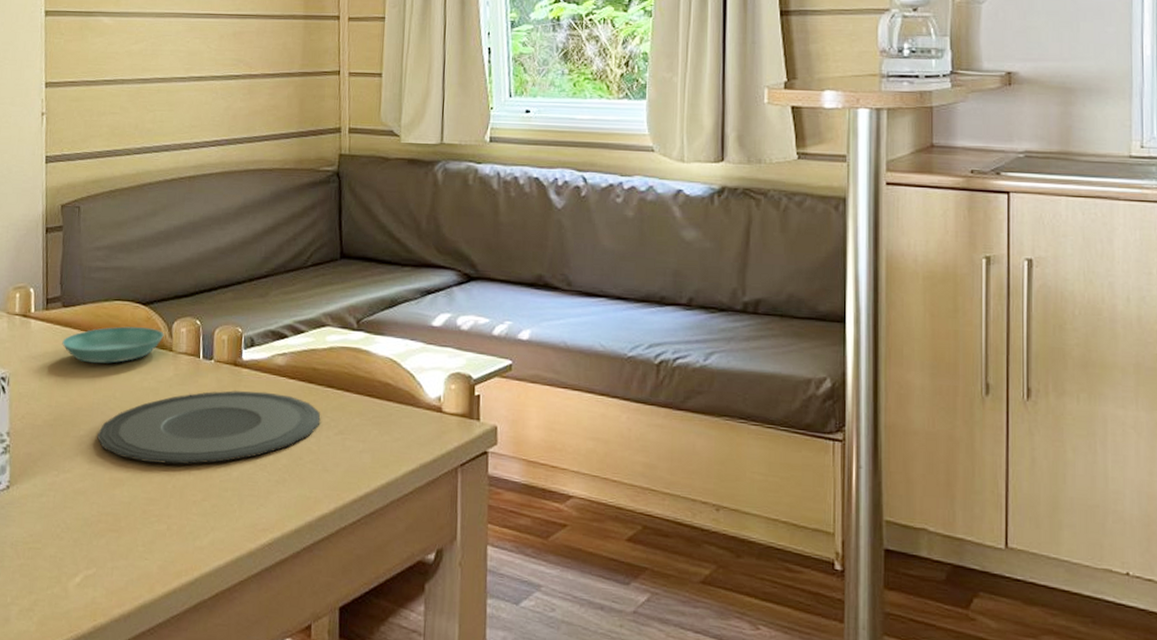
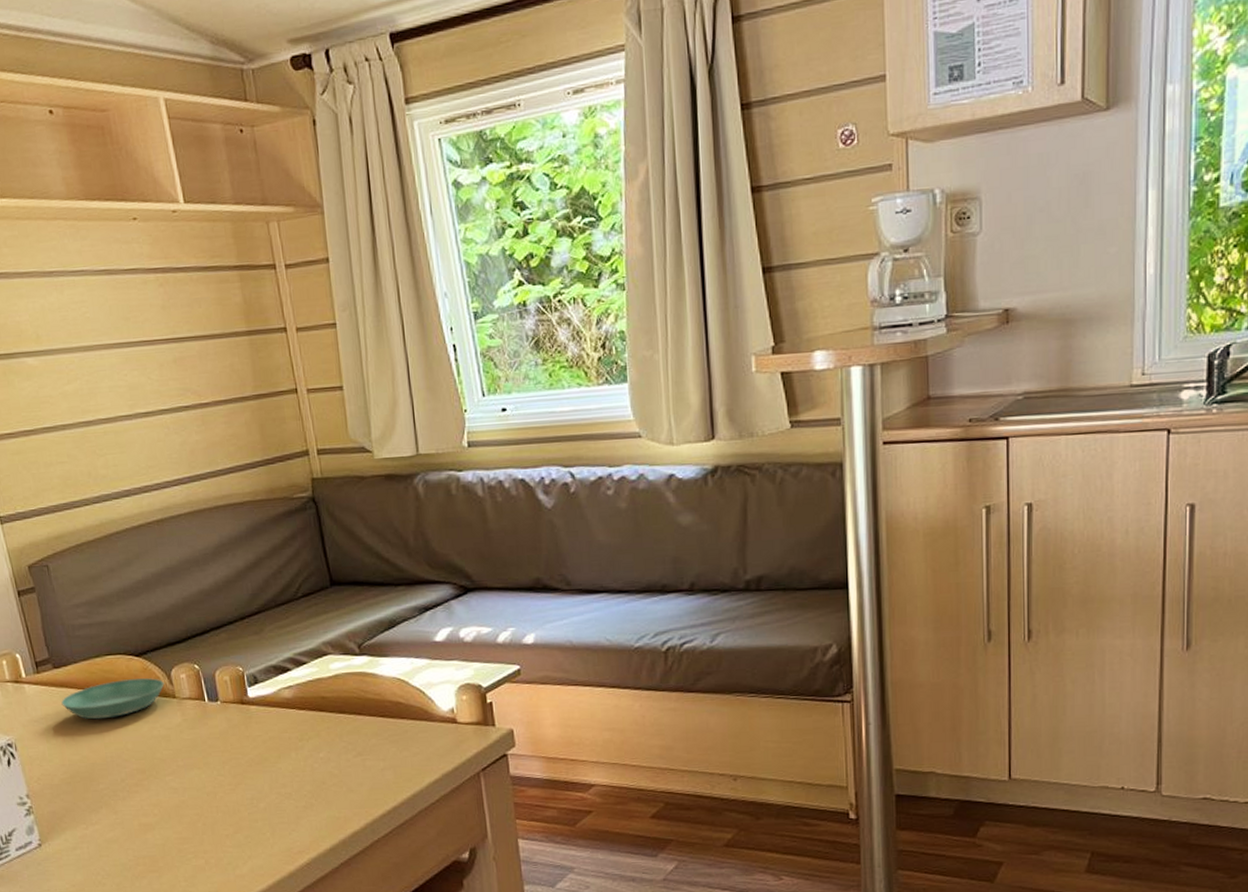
plate: present [97,390,321,465] -> none [117,725,338,806]

